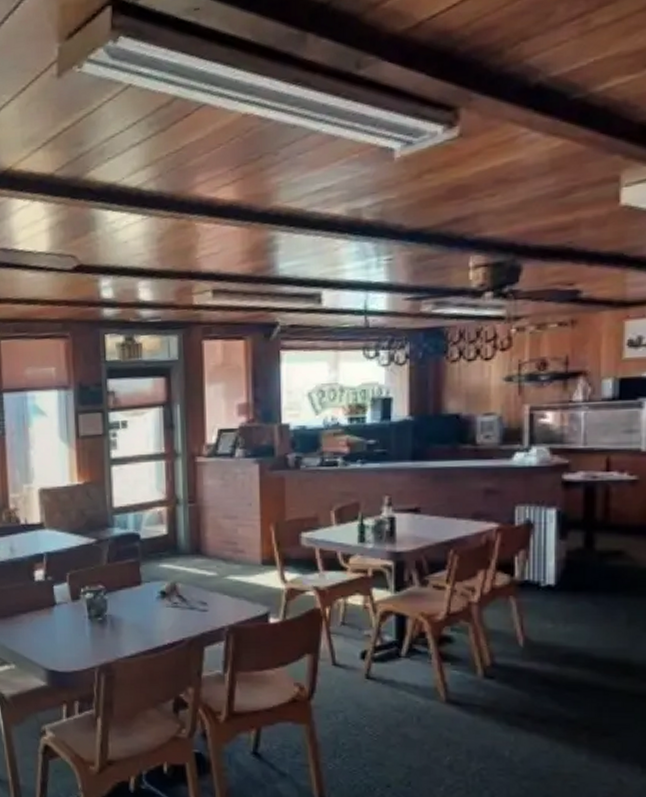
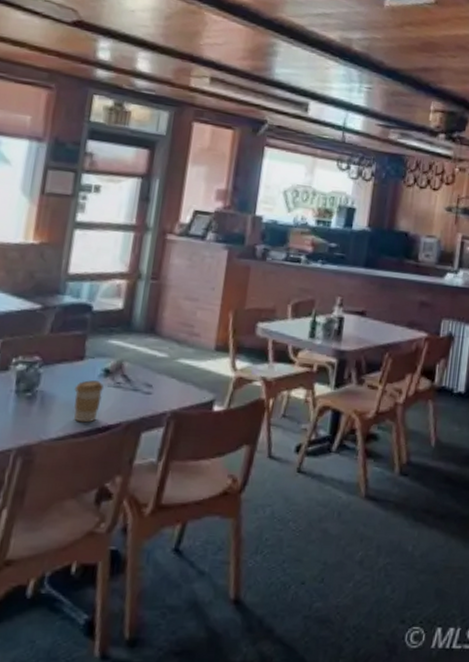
coffee cup: none [137,603,163,641] -> present [73,380,104,423]

